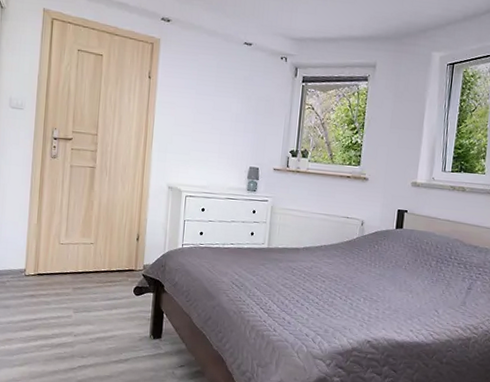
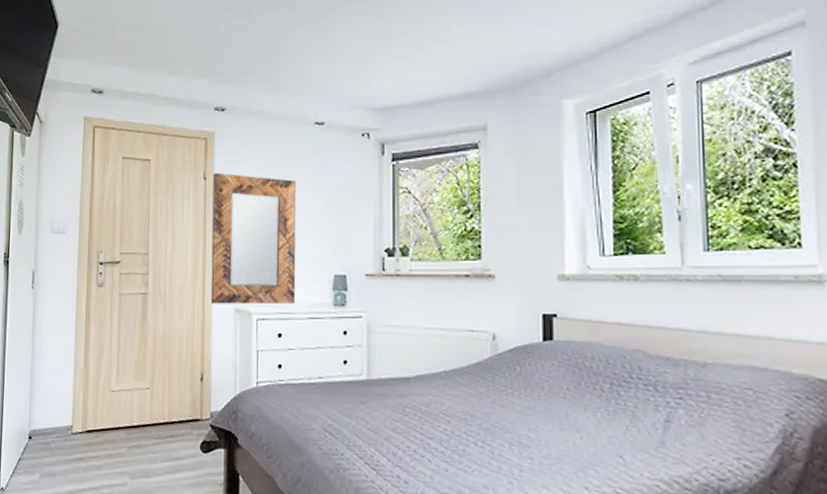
home mirror: none [148,73,225,186] -> present [210,172,296,305]

